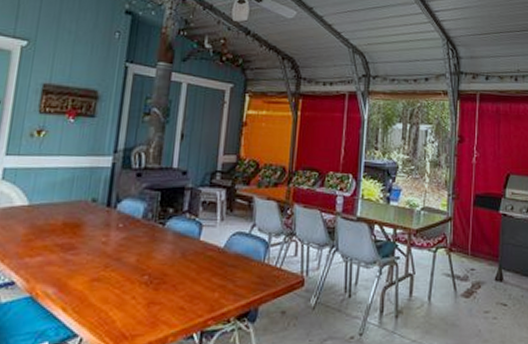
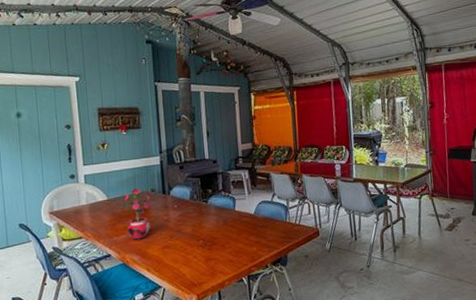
potted plant: none [43,194,88,266] -> present [119,187,151,241]

